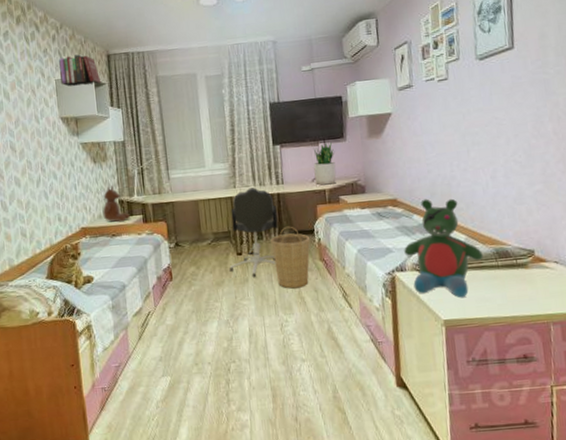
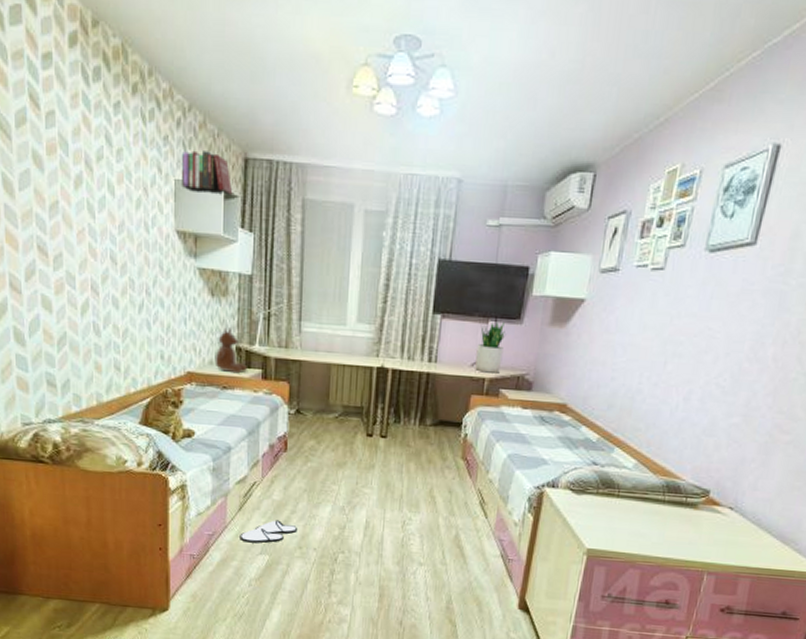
slippers: none [142,342,191,368] -> present [240,520,297,543]
office chair: present [229,188,278,277] -> none [355,360,423,464]
basket: present [271,226,311,289] -> none [408,413,456,486]
stuffed animal: present [404,198,483,298] -> none [561,410,651,529]

